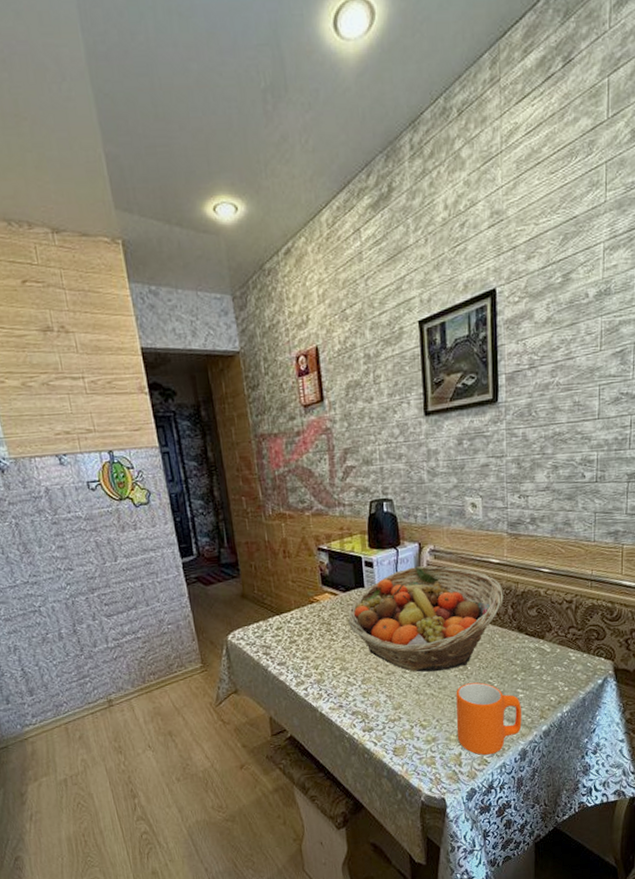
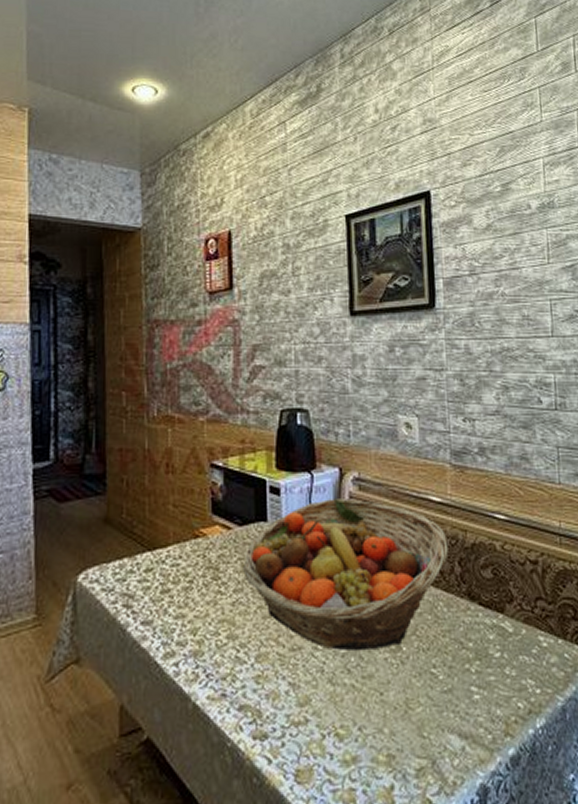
mug: present [456,682,522,756] -> none [386,672,479,792]

